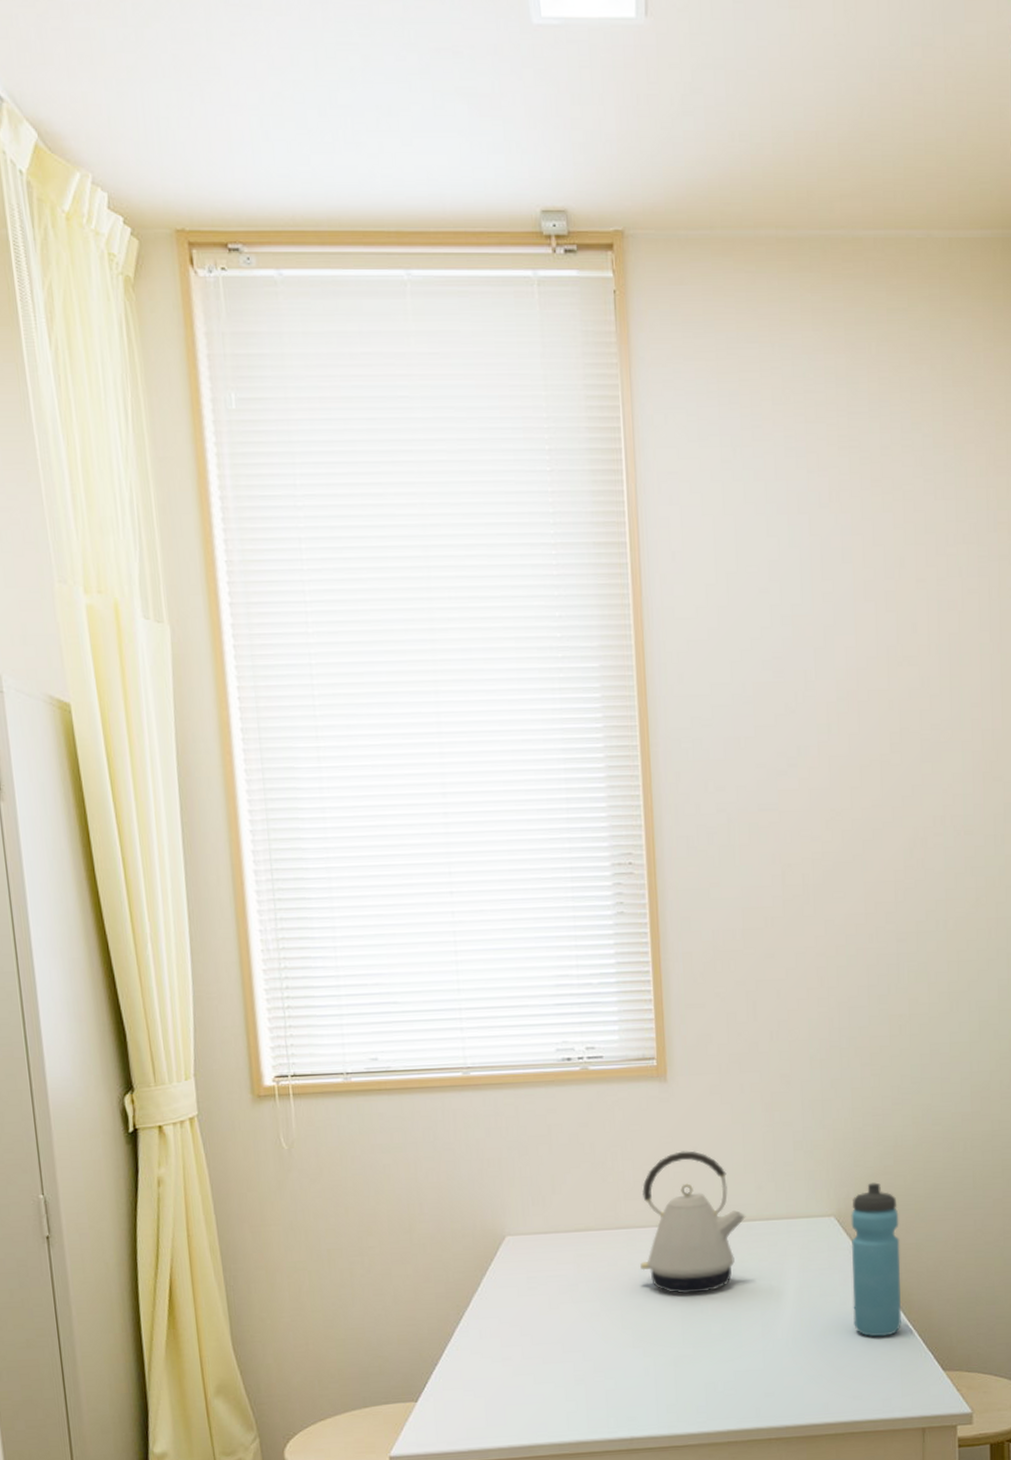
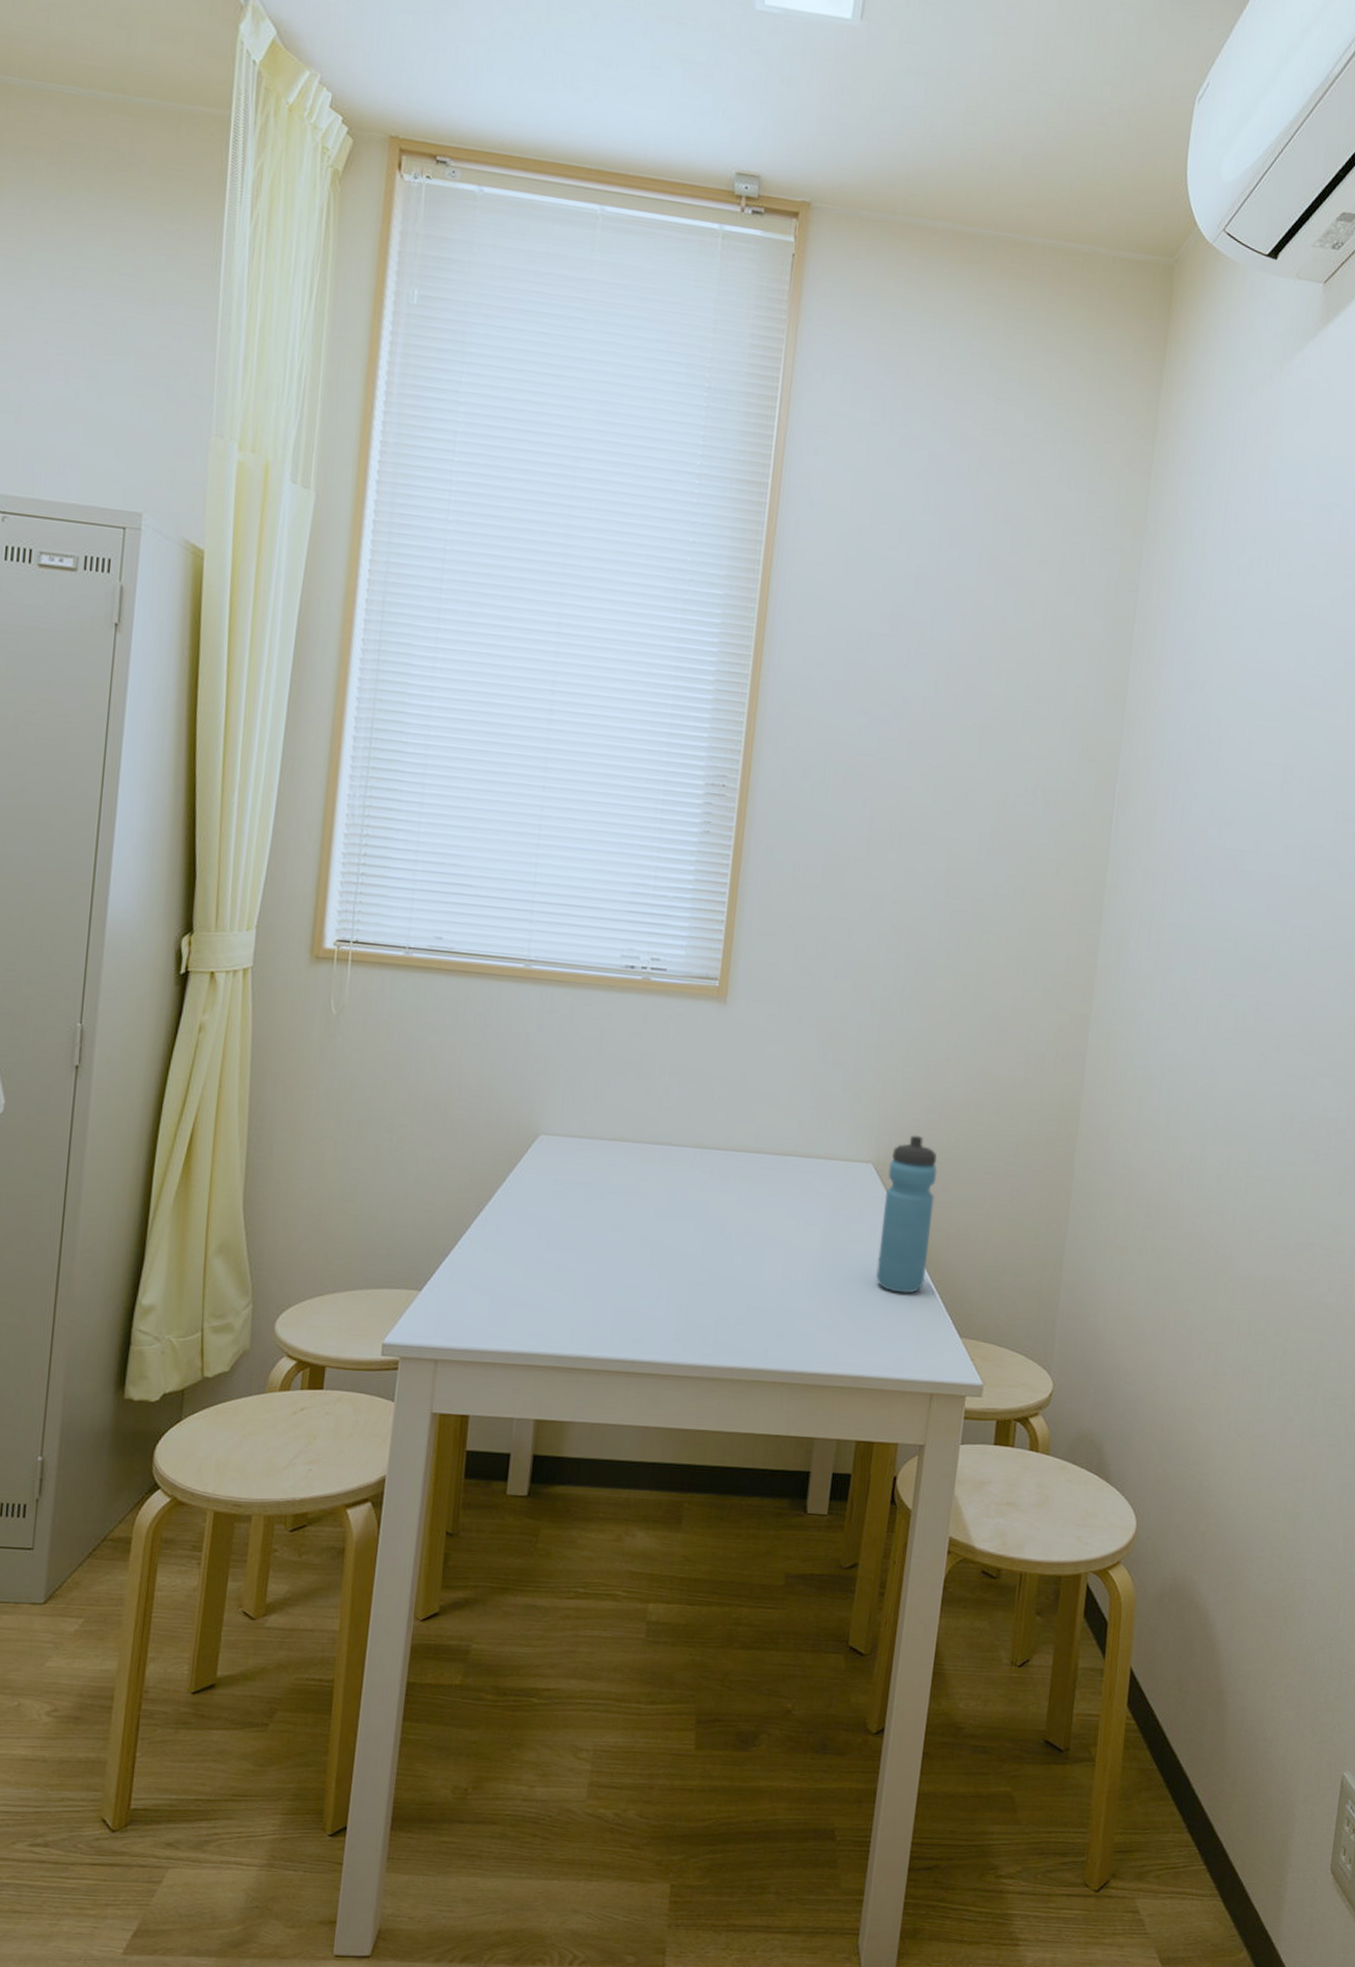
kettle: present [640,1150,746,1294] -> none [670,1075,784,1221]

